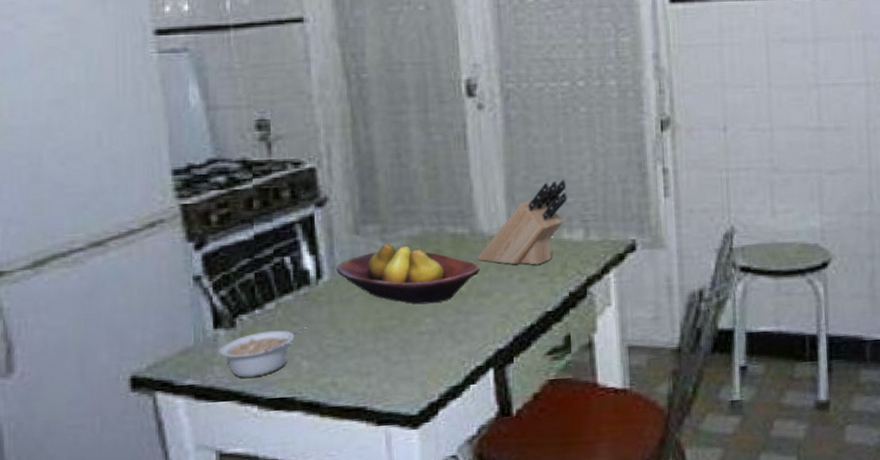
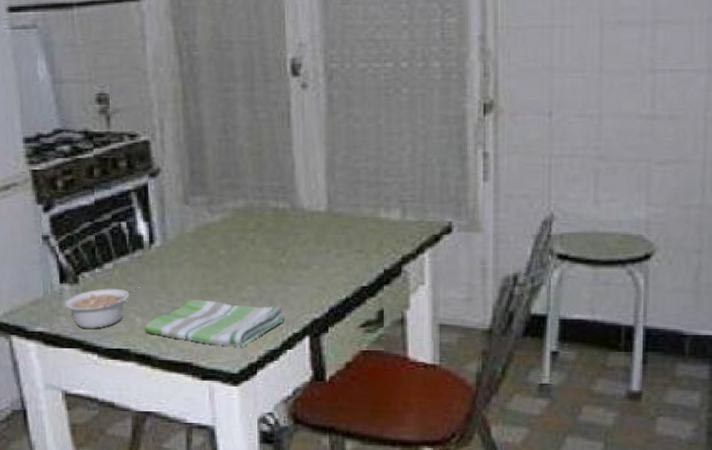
dish towel: none [311,336,466,386] -> present [144,300,284,347]
fruit bowl: present [336,242,480,305] -> none [167,213,299,273]
knife block: present [477,179,568,265] -> none [297,159,386,242]

